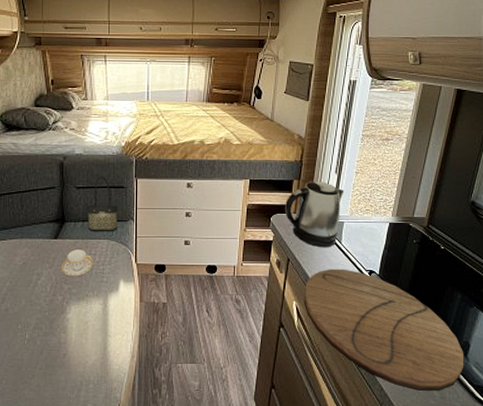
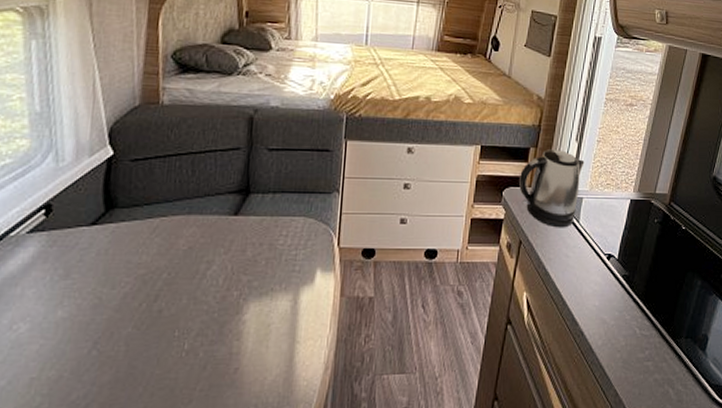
teacup: present [61,250,93,277] -> none [240,229,284,265]
tote bag: present [86,177,117,232] -> none [279,137,320,208]
cutting board: present [303,269,464,391] -> none [535,252,703,394]

